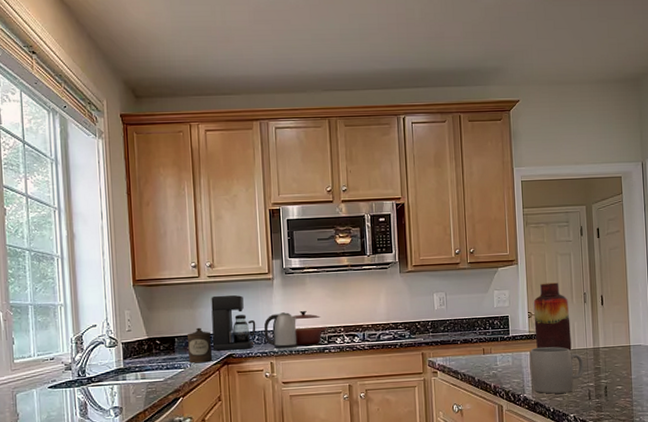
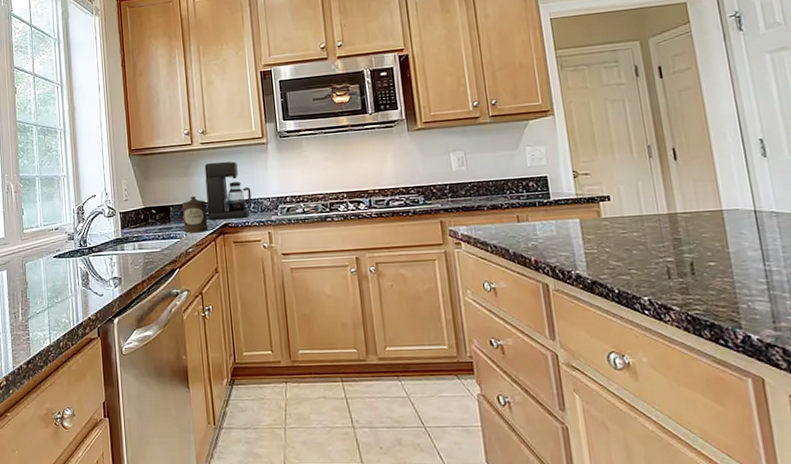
kettle: present [263,312,298,349] -> none [259,178,297,218]
saucepan: present [291,311,327,346] -> none [288,176,328,214]
mug: present [529,346,585,394] -> none [579,212,658,271]
vase: present [533,282,572,351] -> none [578,134,637,217]

